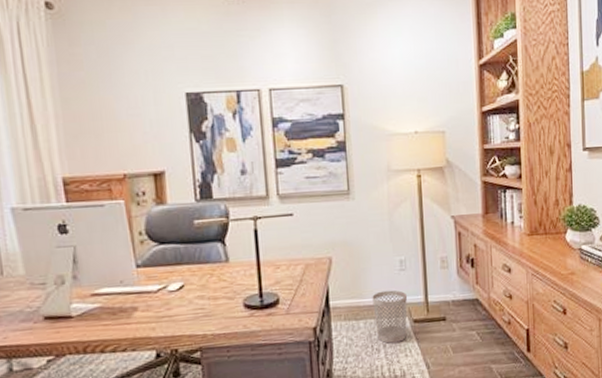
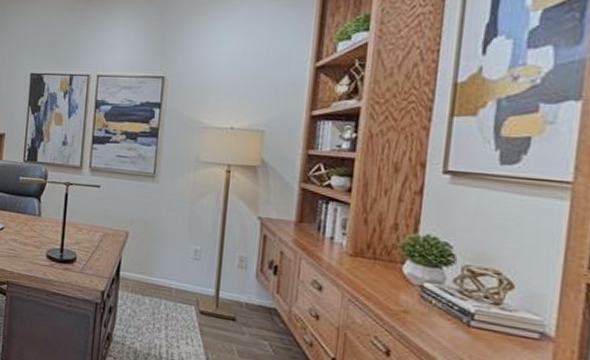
wastebasket: present [372,290,407,344] -> none [160,274,197,329]

